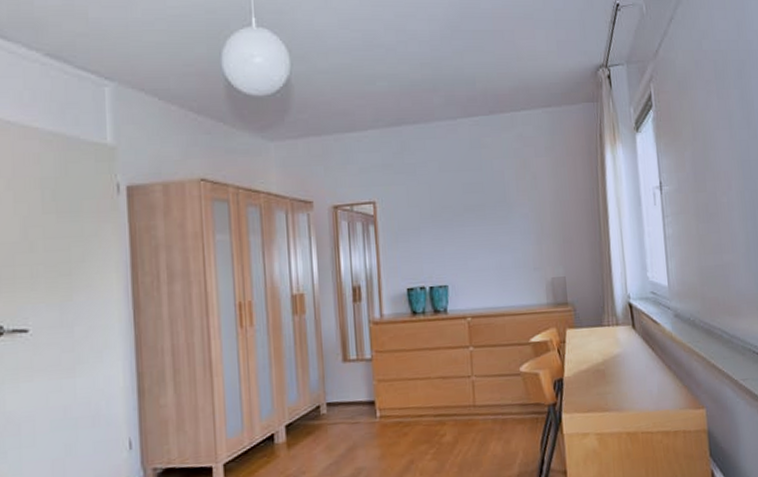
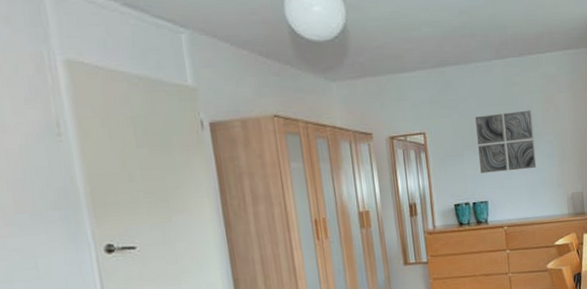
wall art: none [436,177,509,252] -> present [475,110,537,173]

